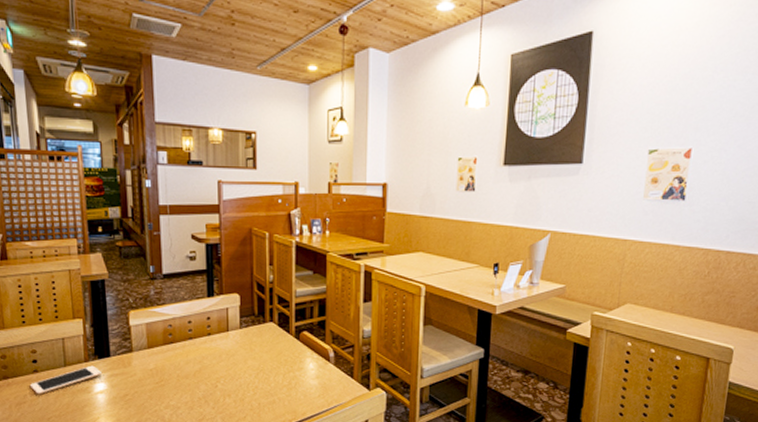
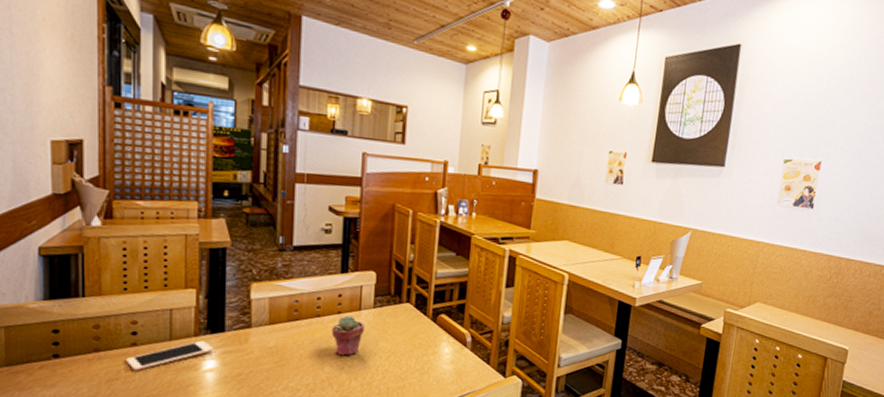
potted succulent: none [203,337,233,375] -> present [331,315,365,356]

